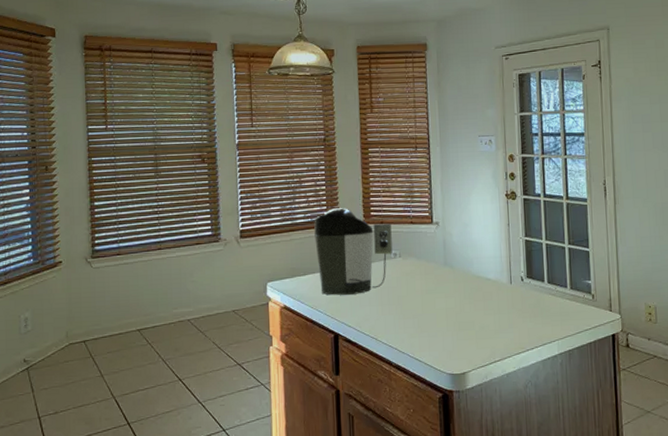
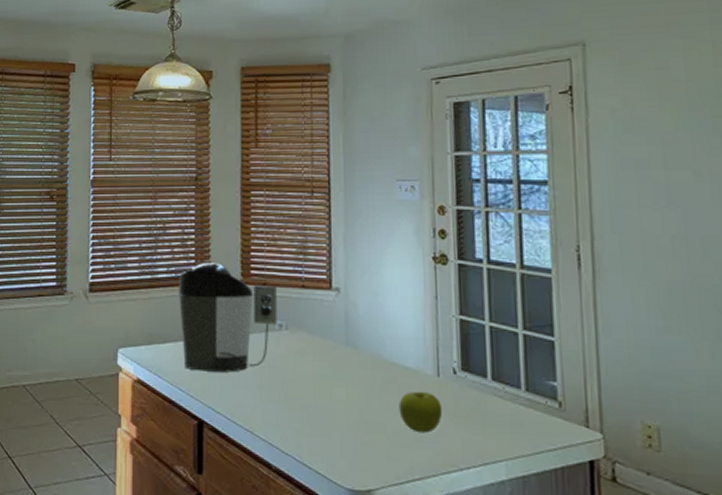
fruit: none [483,295,515,327] -> present [398,391,443,433]

